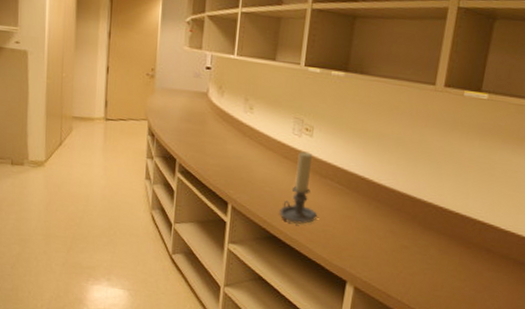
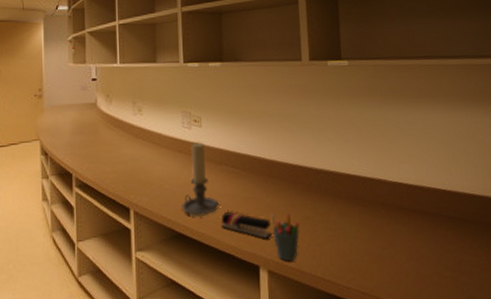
stapler: none [315,225,366,258] -> present [221,212,271,239]
pen holder: none [366,236,396,284] -> present [271,214,300,262]

